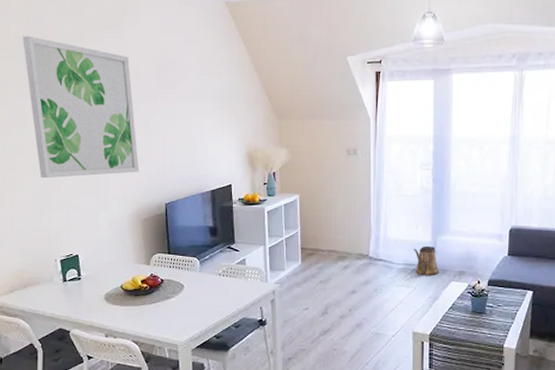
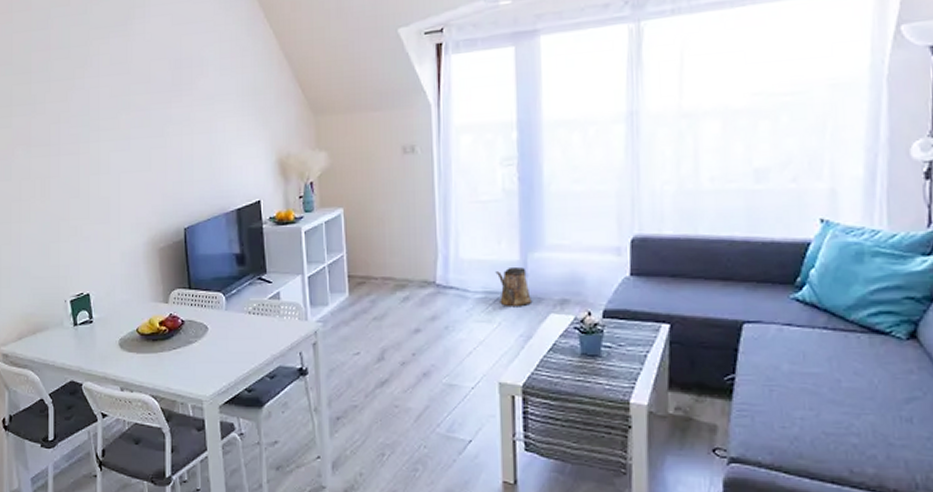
wall art: present [22,36,139,178] -> none [26,44,154,206]

